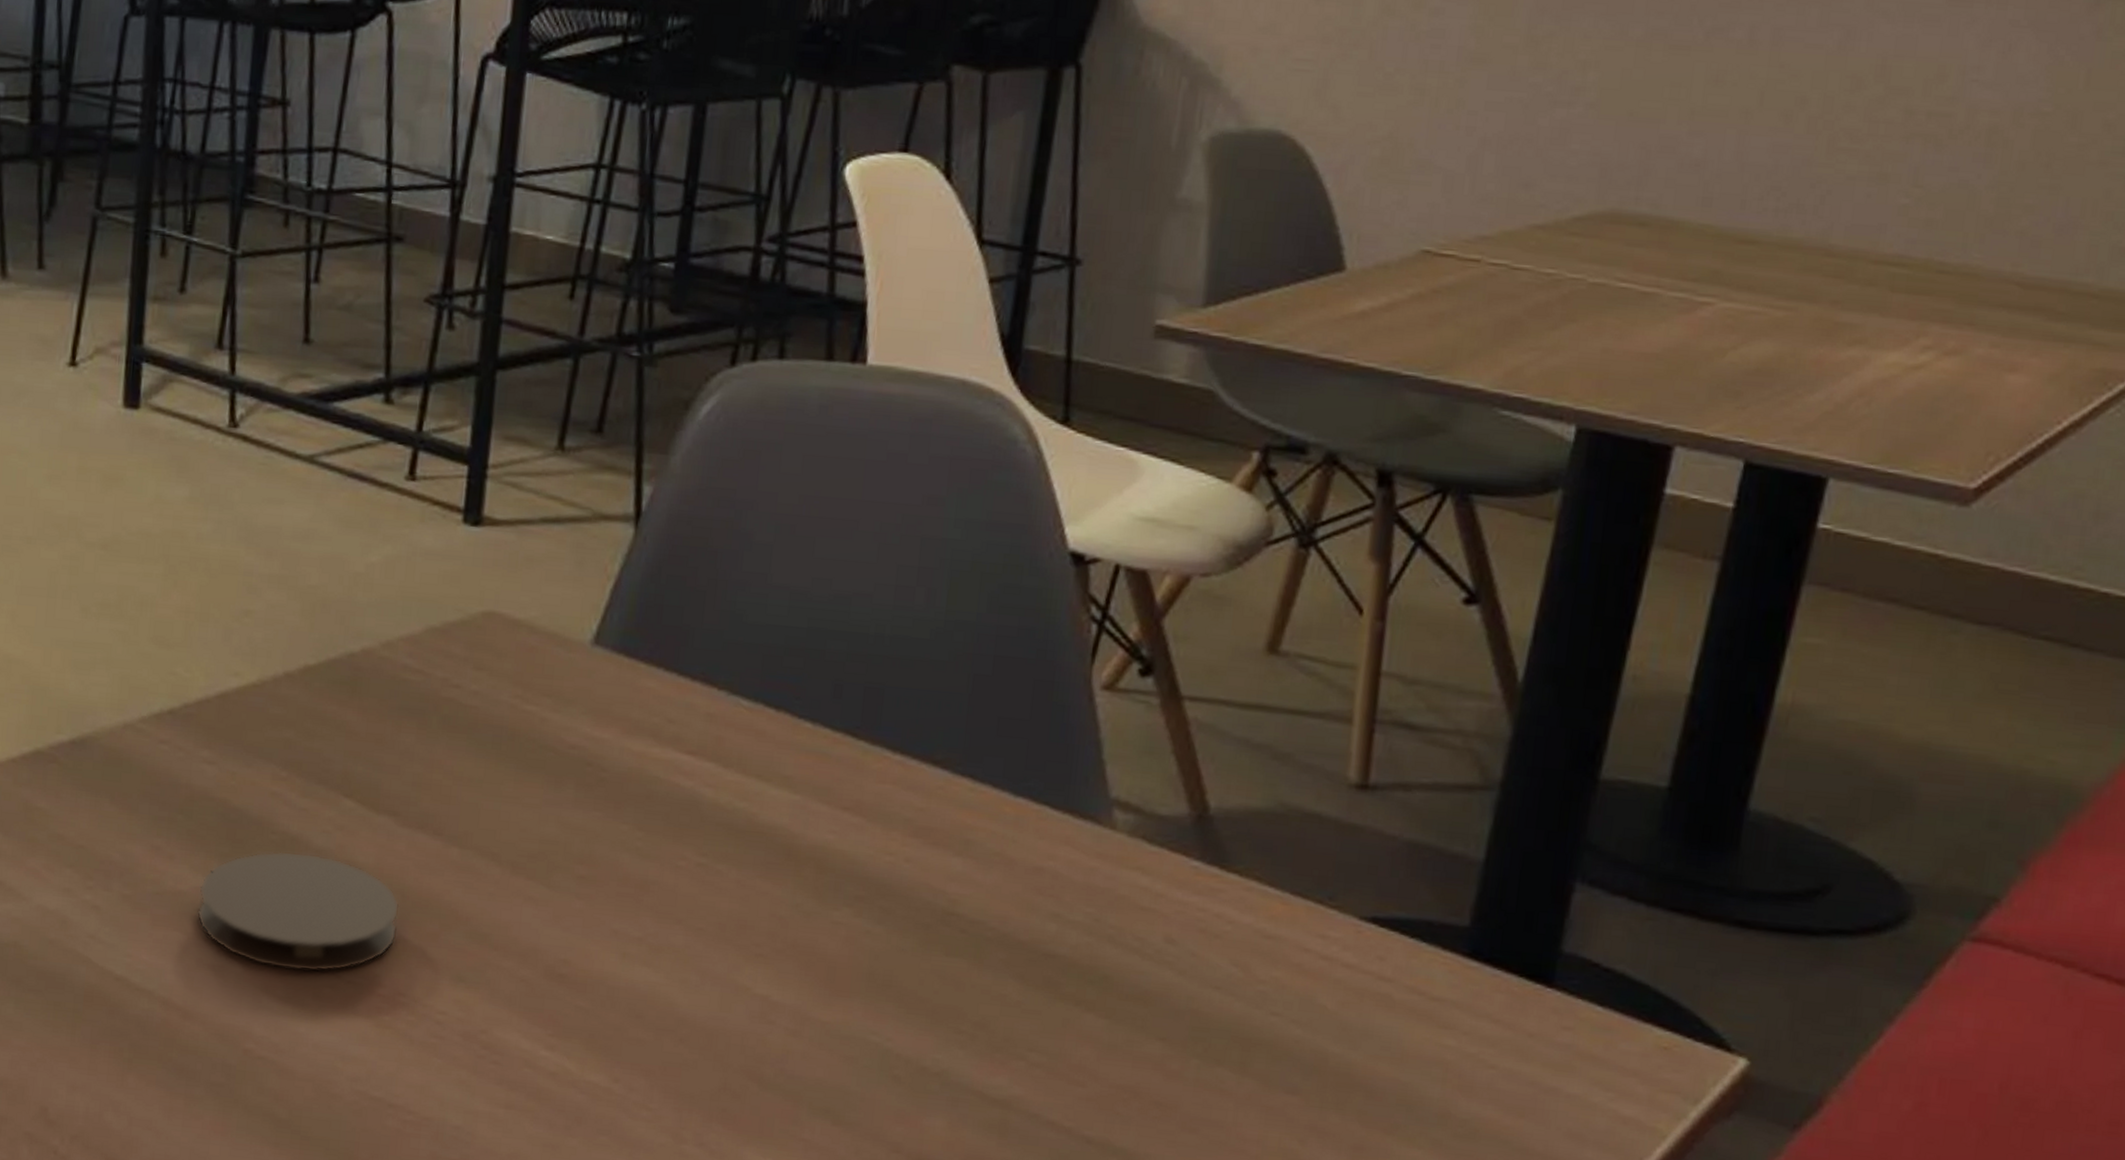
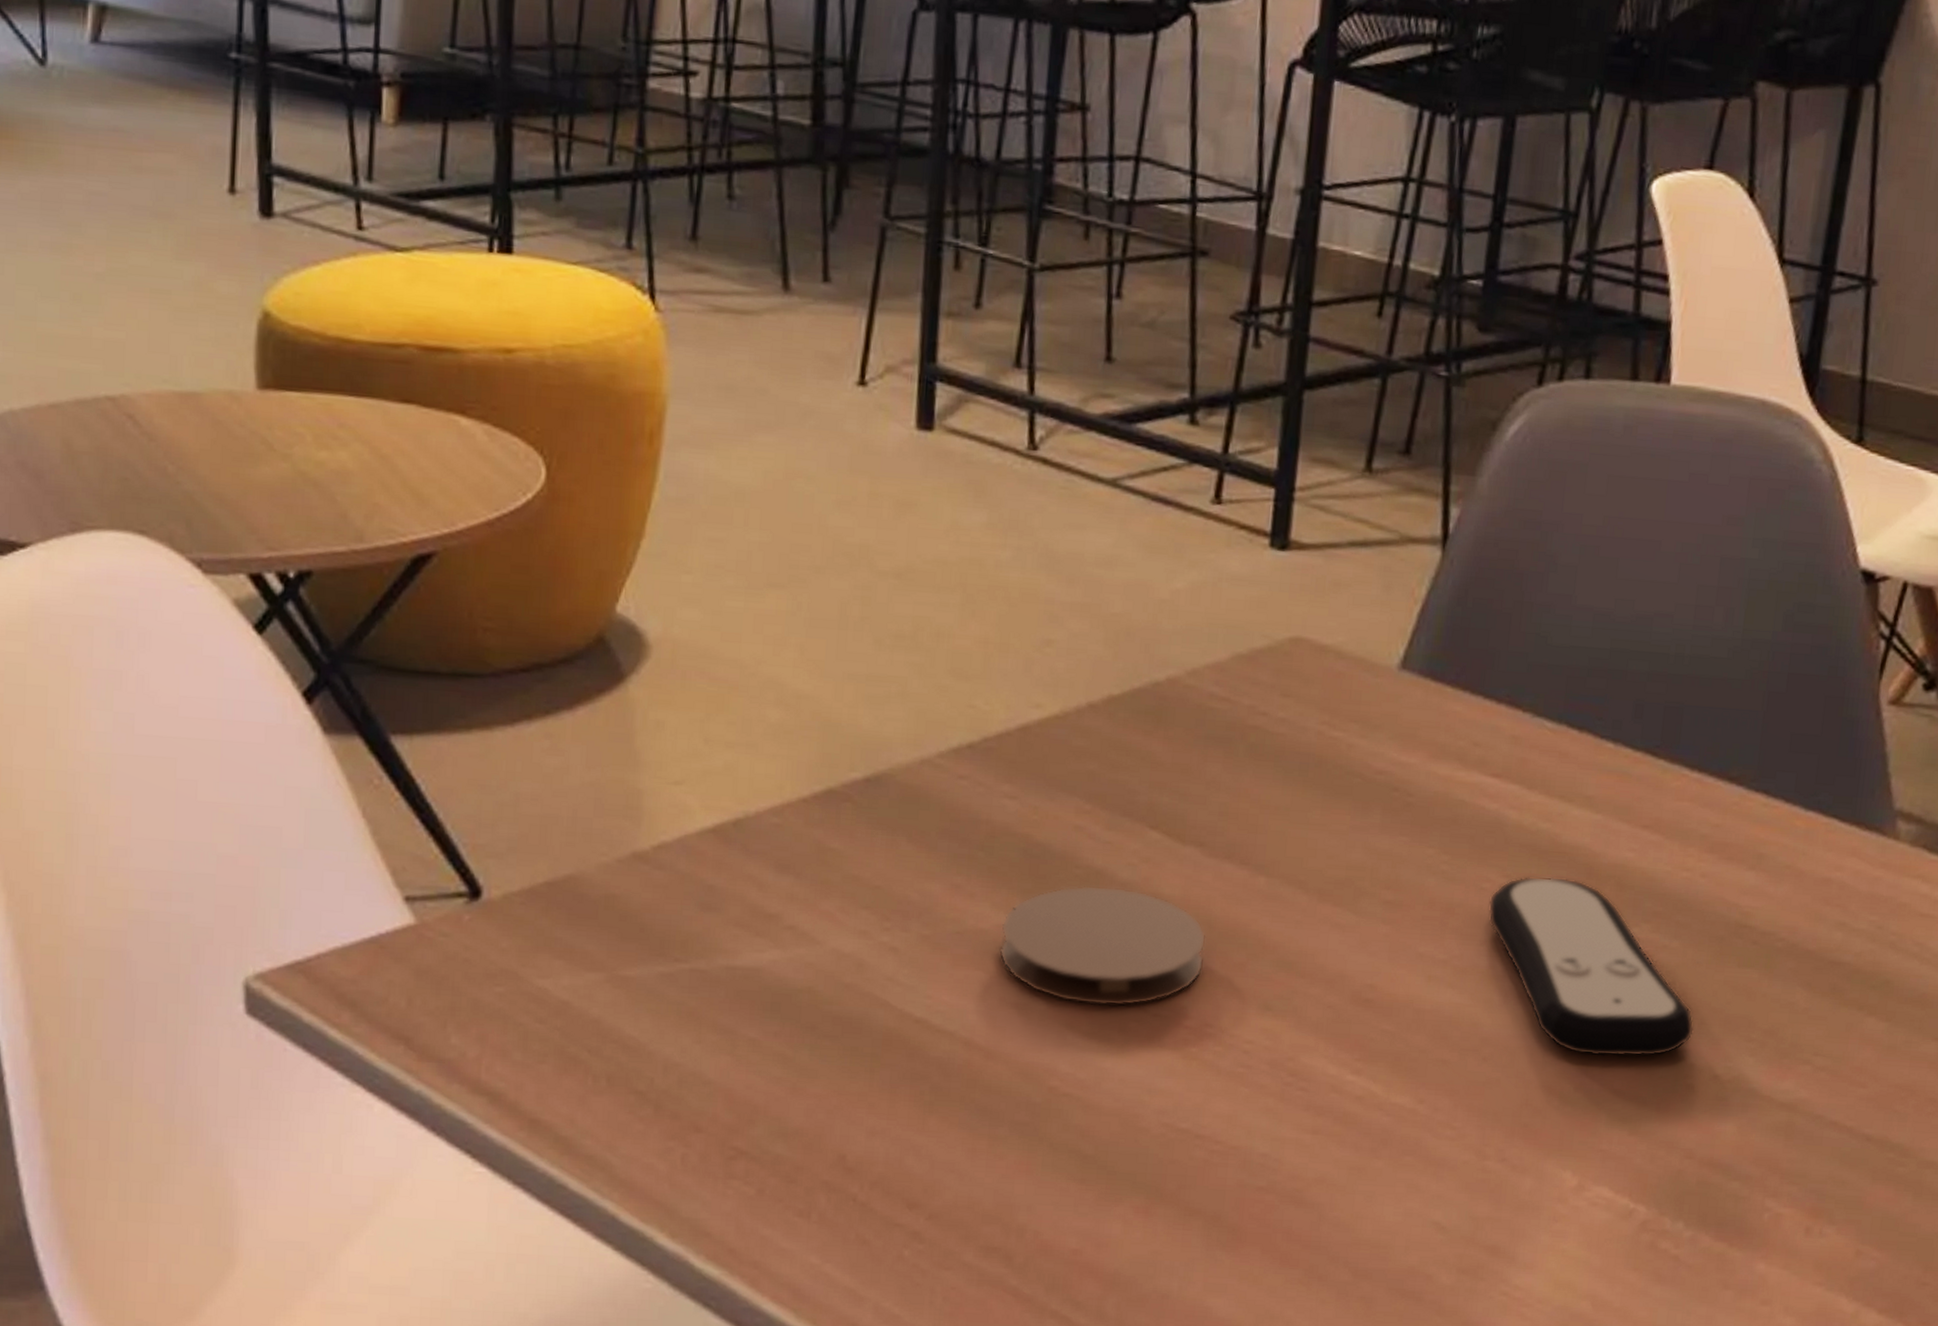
remote control: none [683,855,900,1045] -> present [1488,876,1694,1057]

